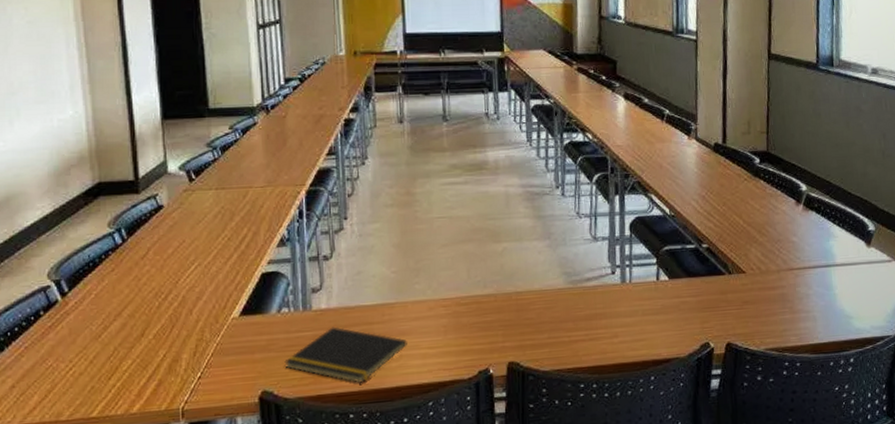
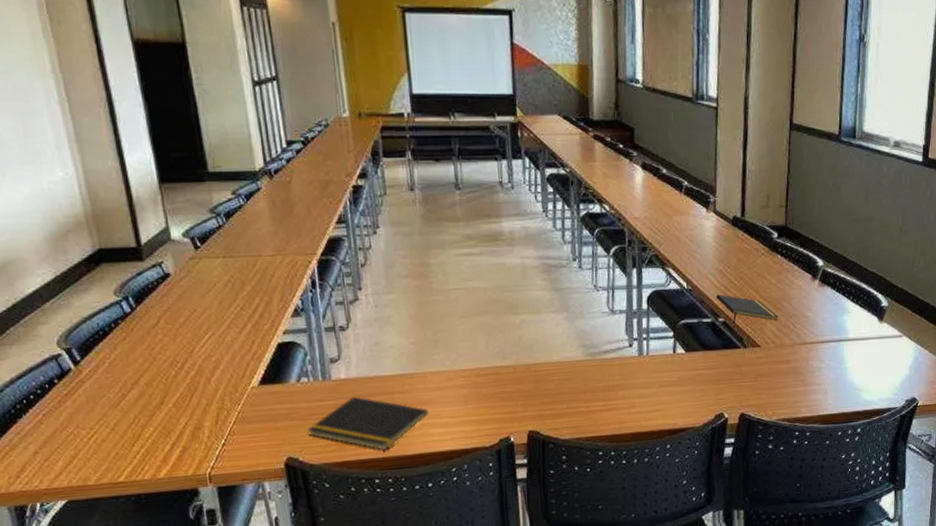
notepad: none [699,220,763,250] -> present [716,294,778,324]

